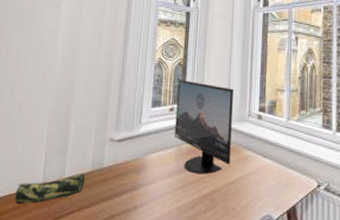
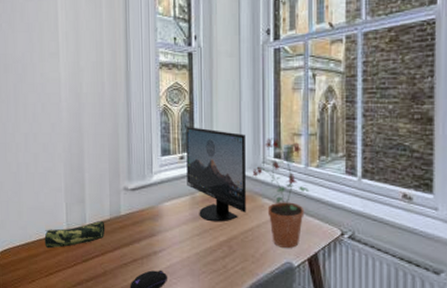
potted plant: none [238,92,289,200] -> present [252,138,309,248]

